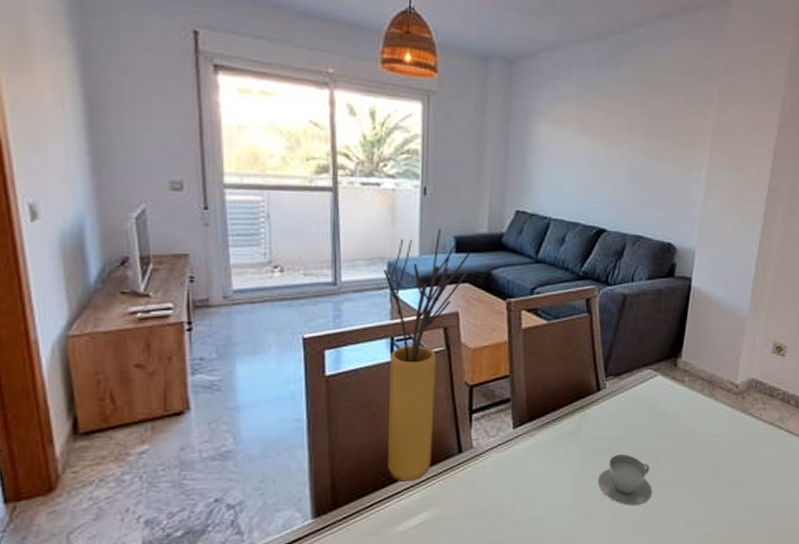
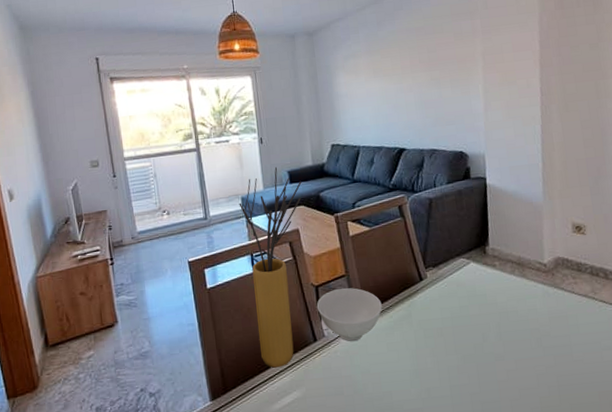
bowl: none [467,391,548,455] -> present [316,287,382,341]
teacup: present [598,453,652,506] -> none [433,332,484,378]

